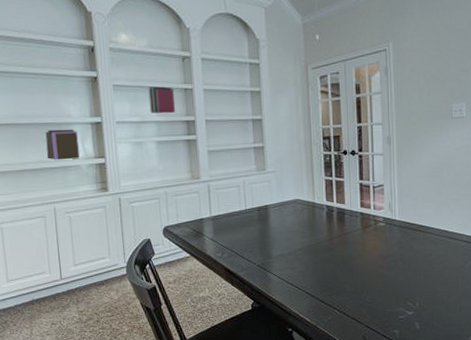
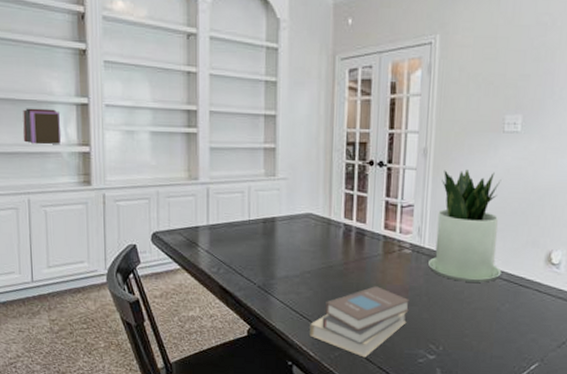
books: present [149,86,175,114] -> none [146,66,174,100]
books: none [305,256,387,319] -> present [310,286,409,358]
planter: none [399,151,462,246] -> present [427,169,502,283]

